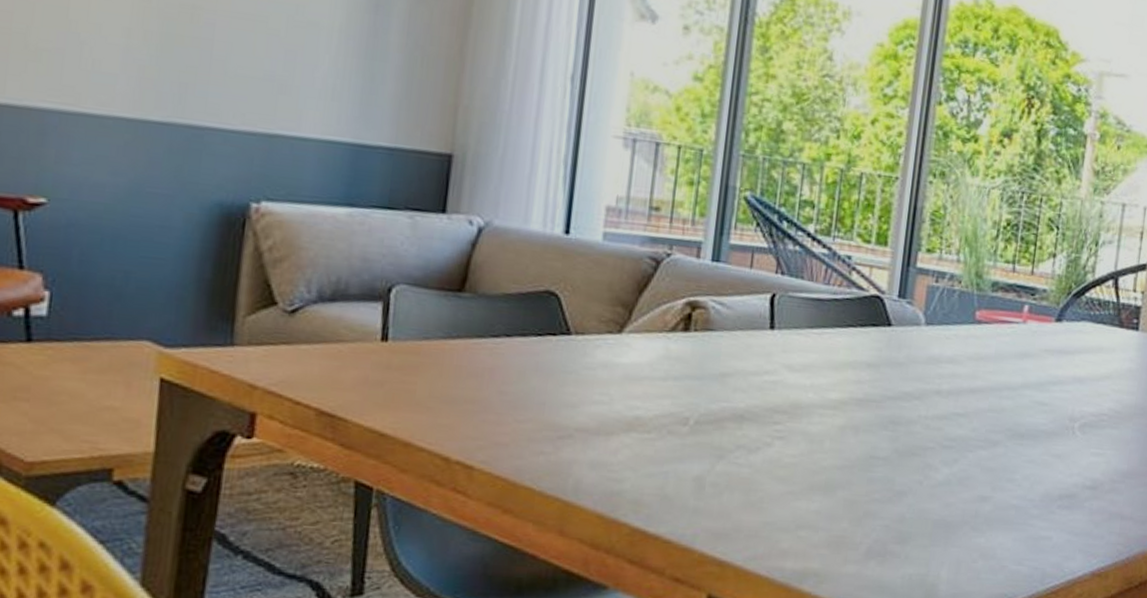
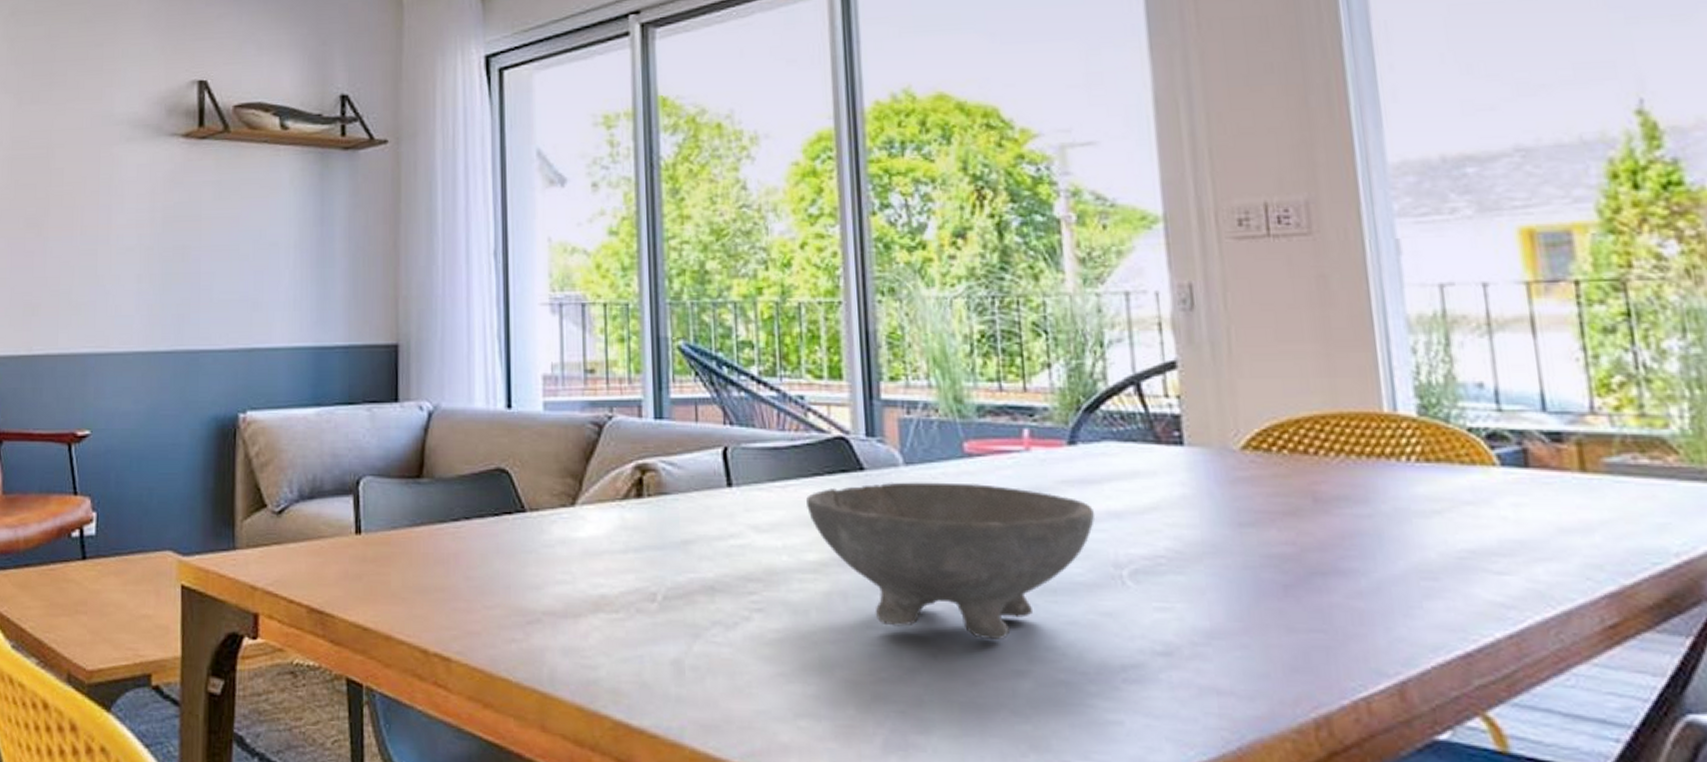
bowl: none [837,338,1065,472] -> present [806,482,1096,639]

